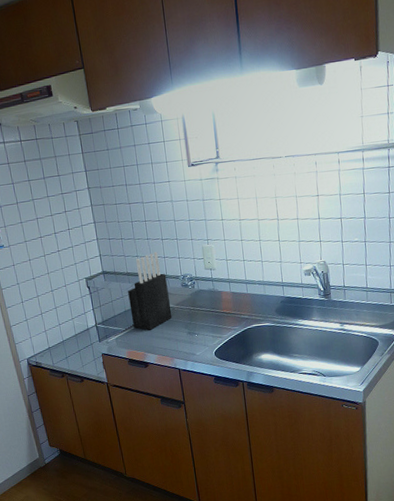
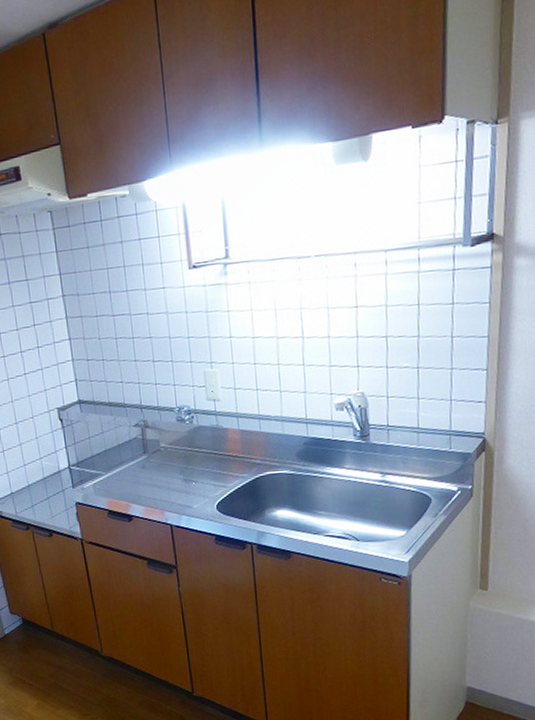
knife block: present [128,251,172,331] -> none [109,376,164,475]

